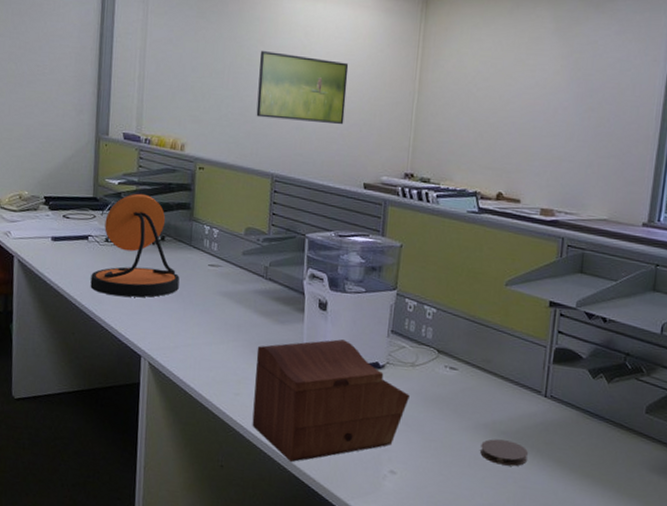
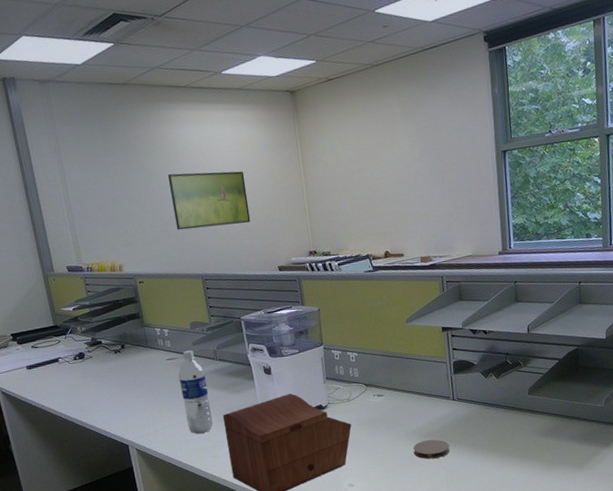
desk lamp: present [90,193,180,298] -> none [69,313,147,403]
water bottle: none [214,259,249,363] -> present [178,350,213,434]

